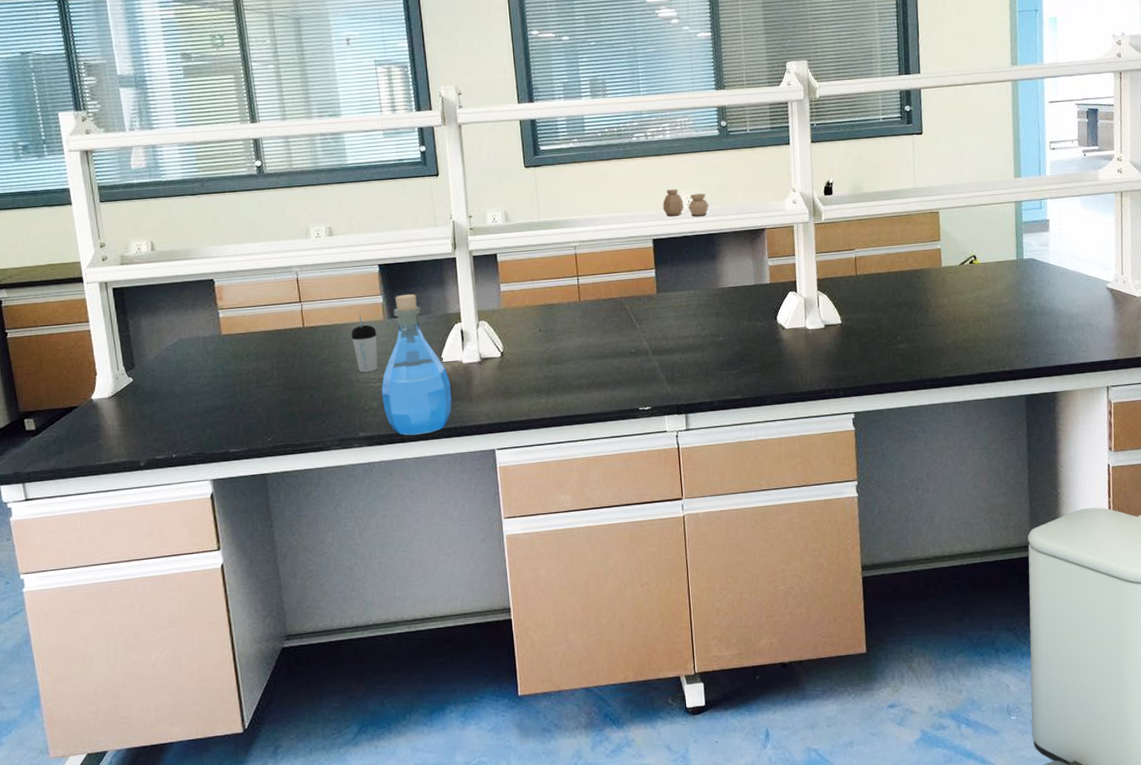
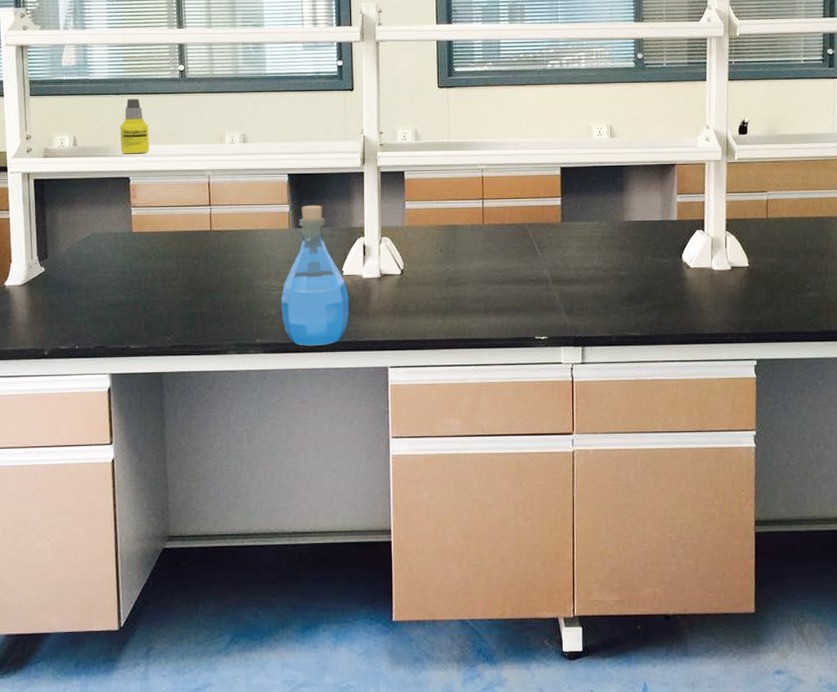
bottle: none [199,198,232,256] -> present [120,99,149,154]
beverage cup: present [351,314,378,373] -> none [256,221,281,280]
jar: present [662,189,709,218] -> none [573,119,620,148]

